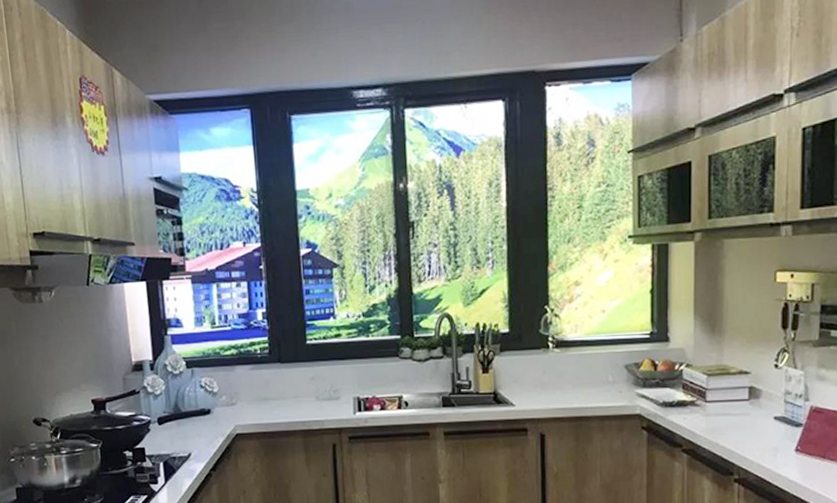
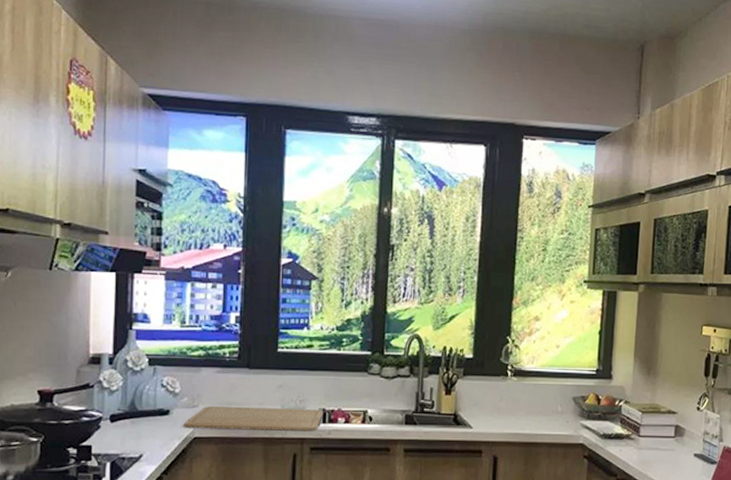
chopping board: none [225,398,359,426] -> present [183,405,324,431]

